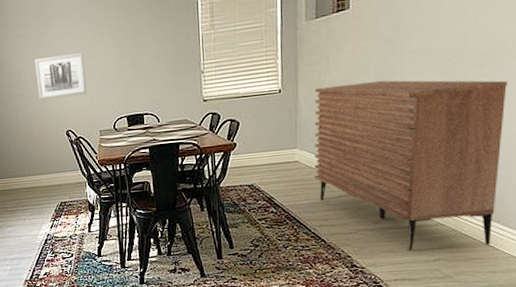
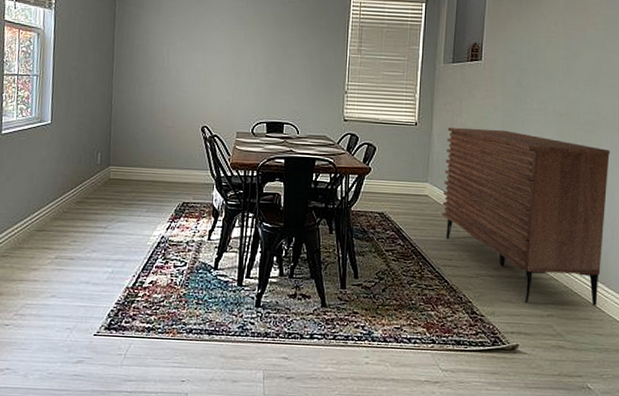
wall art: present [34,53,87,100] -> none [179,48,232,93]

